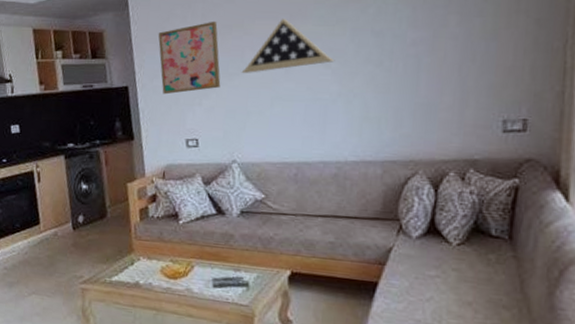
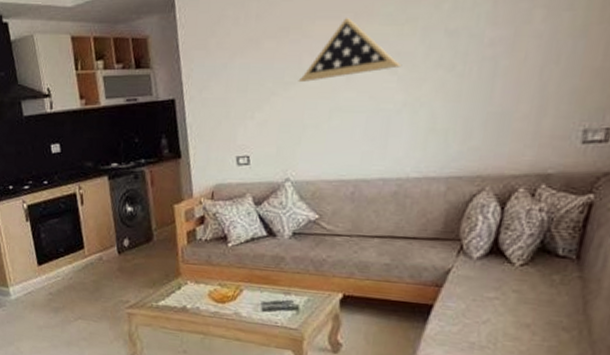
wall art: present [158,21,221,95] -> none [207,22,276,108]

